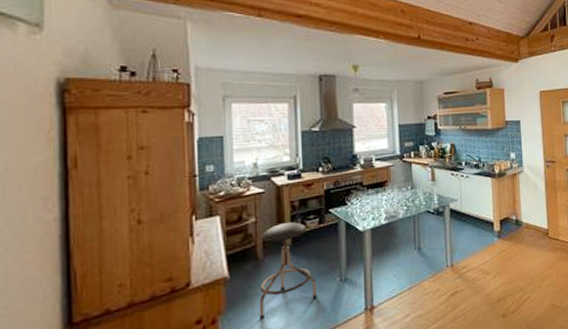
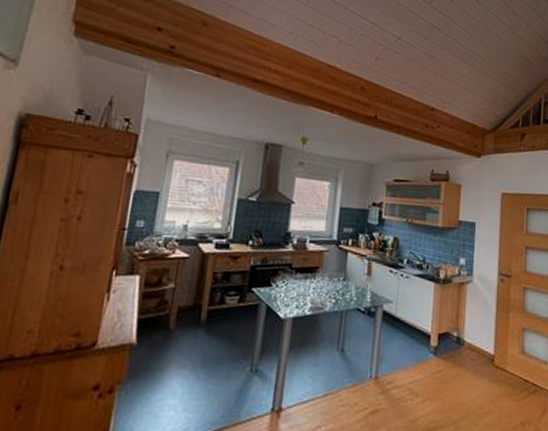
stool: present [259,222,318,319] -> none [158,295,225,398]

